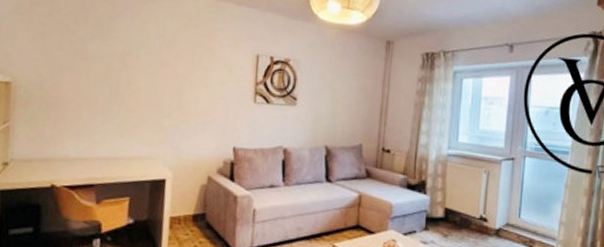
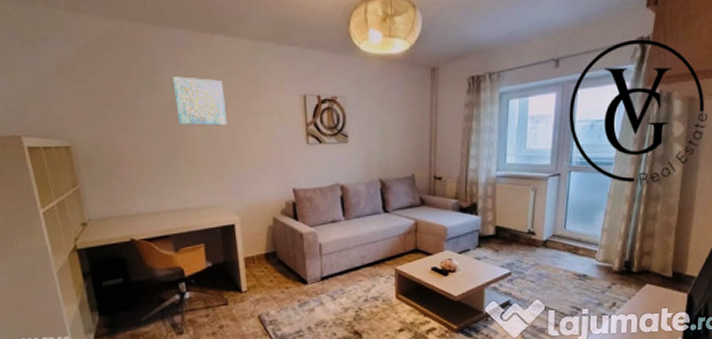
wall art: none [126,25,178,77] -> present [172,76,228,126]

